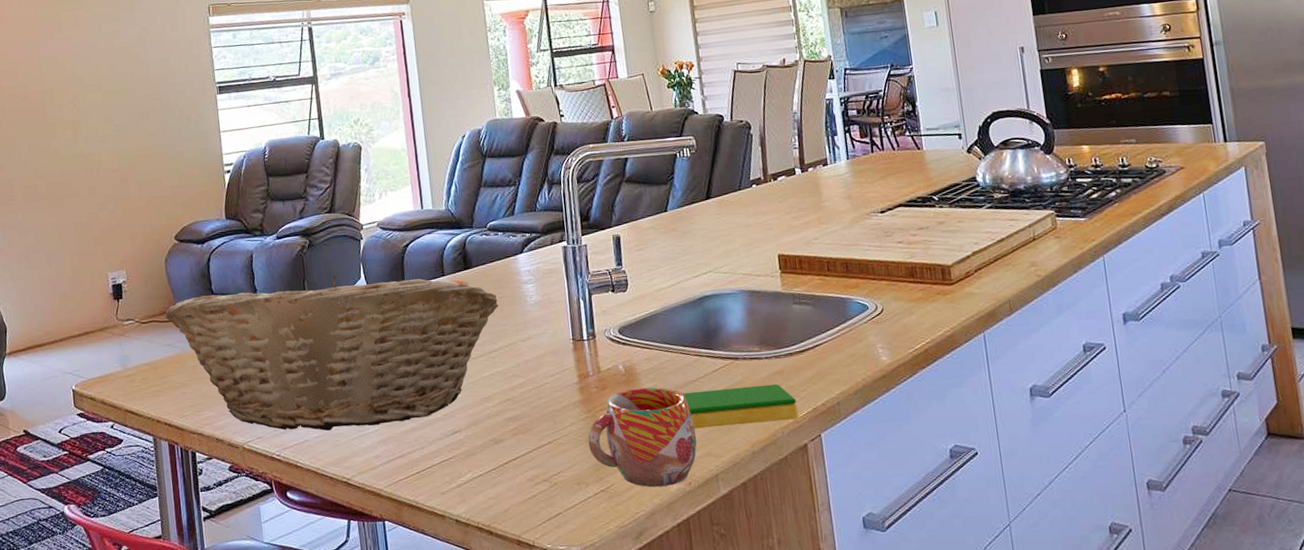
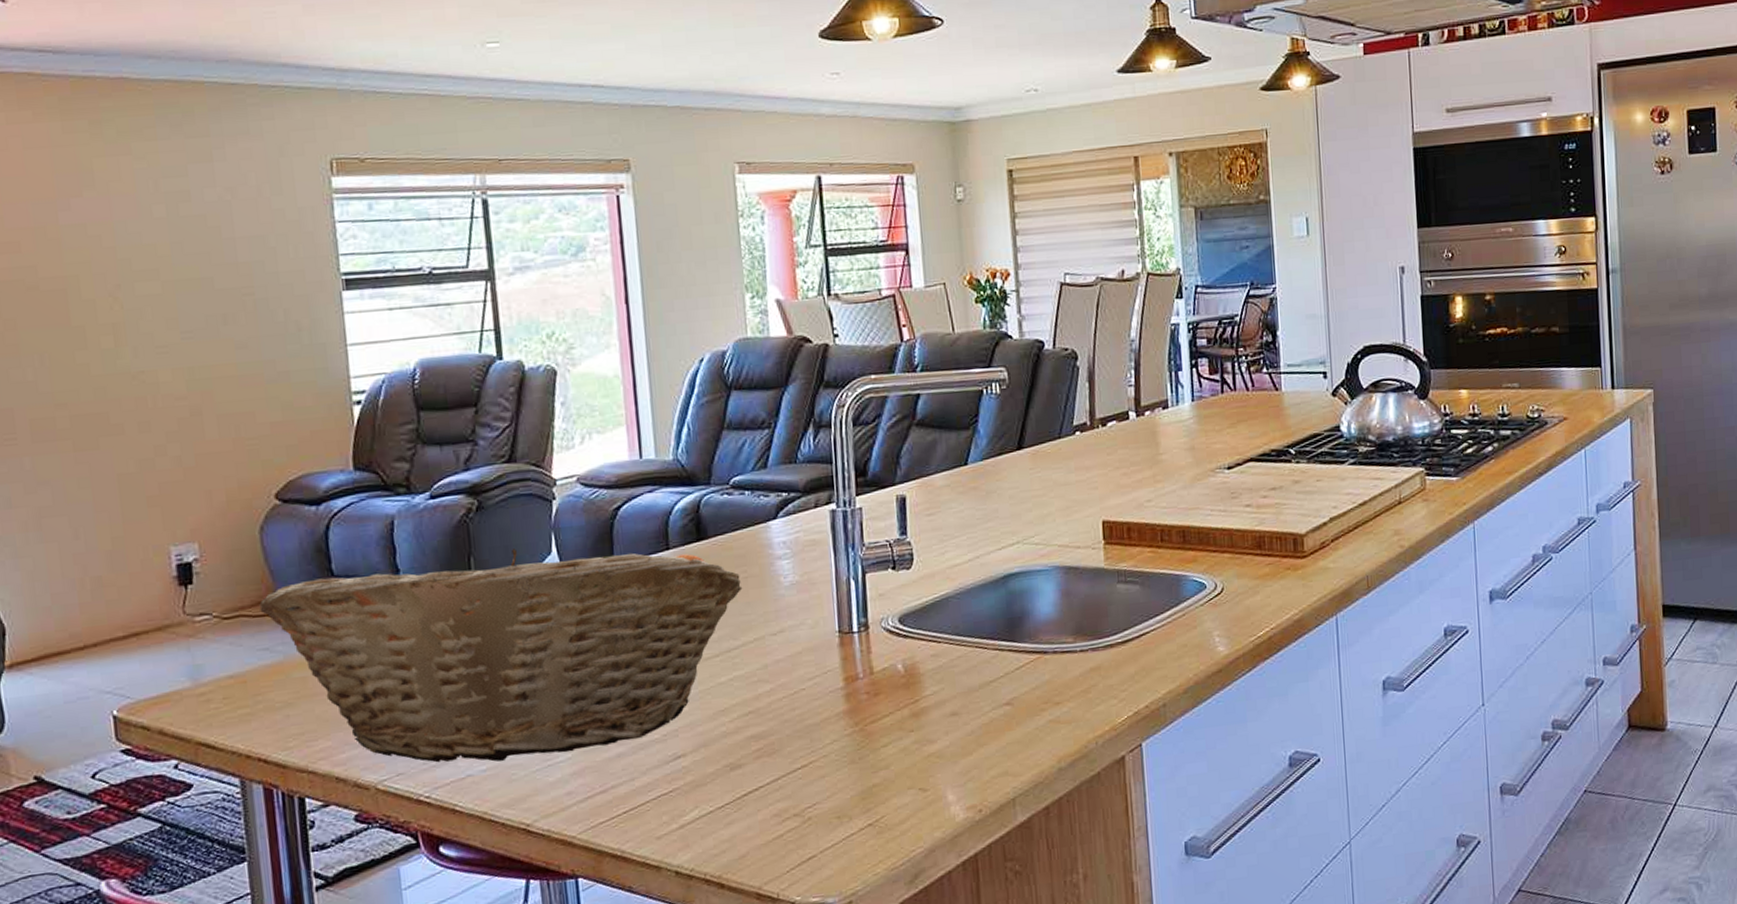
mug: present [588,387,697,487] -> none [854,690,992,818]
dish sponge: present [683,384,798,429] -> none [977,683,1116,742]

